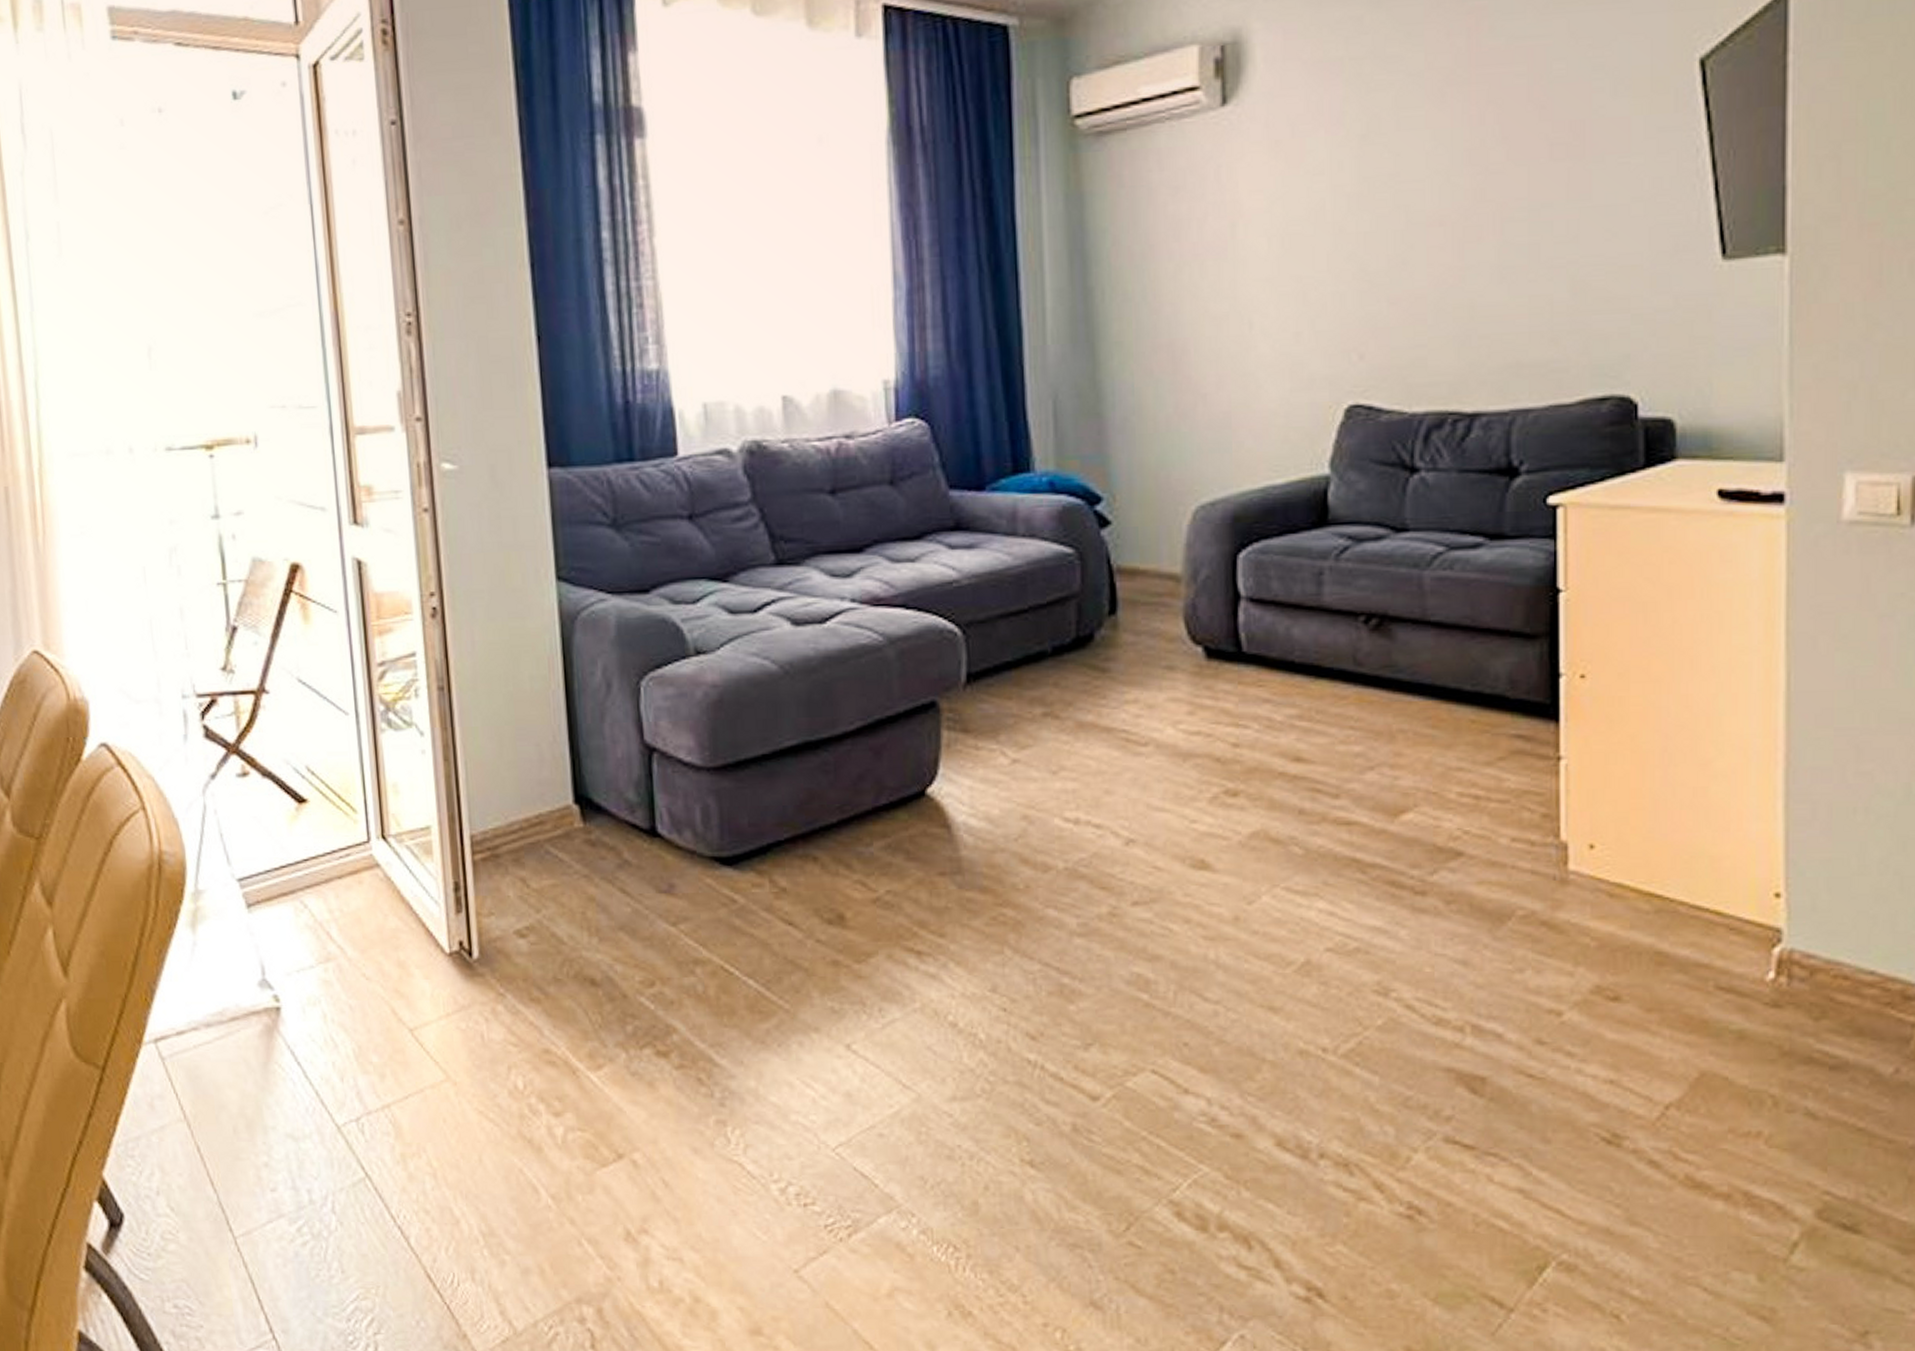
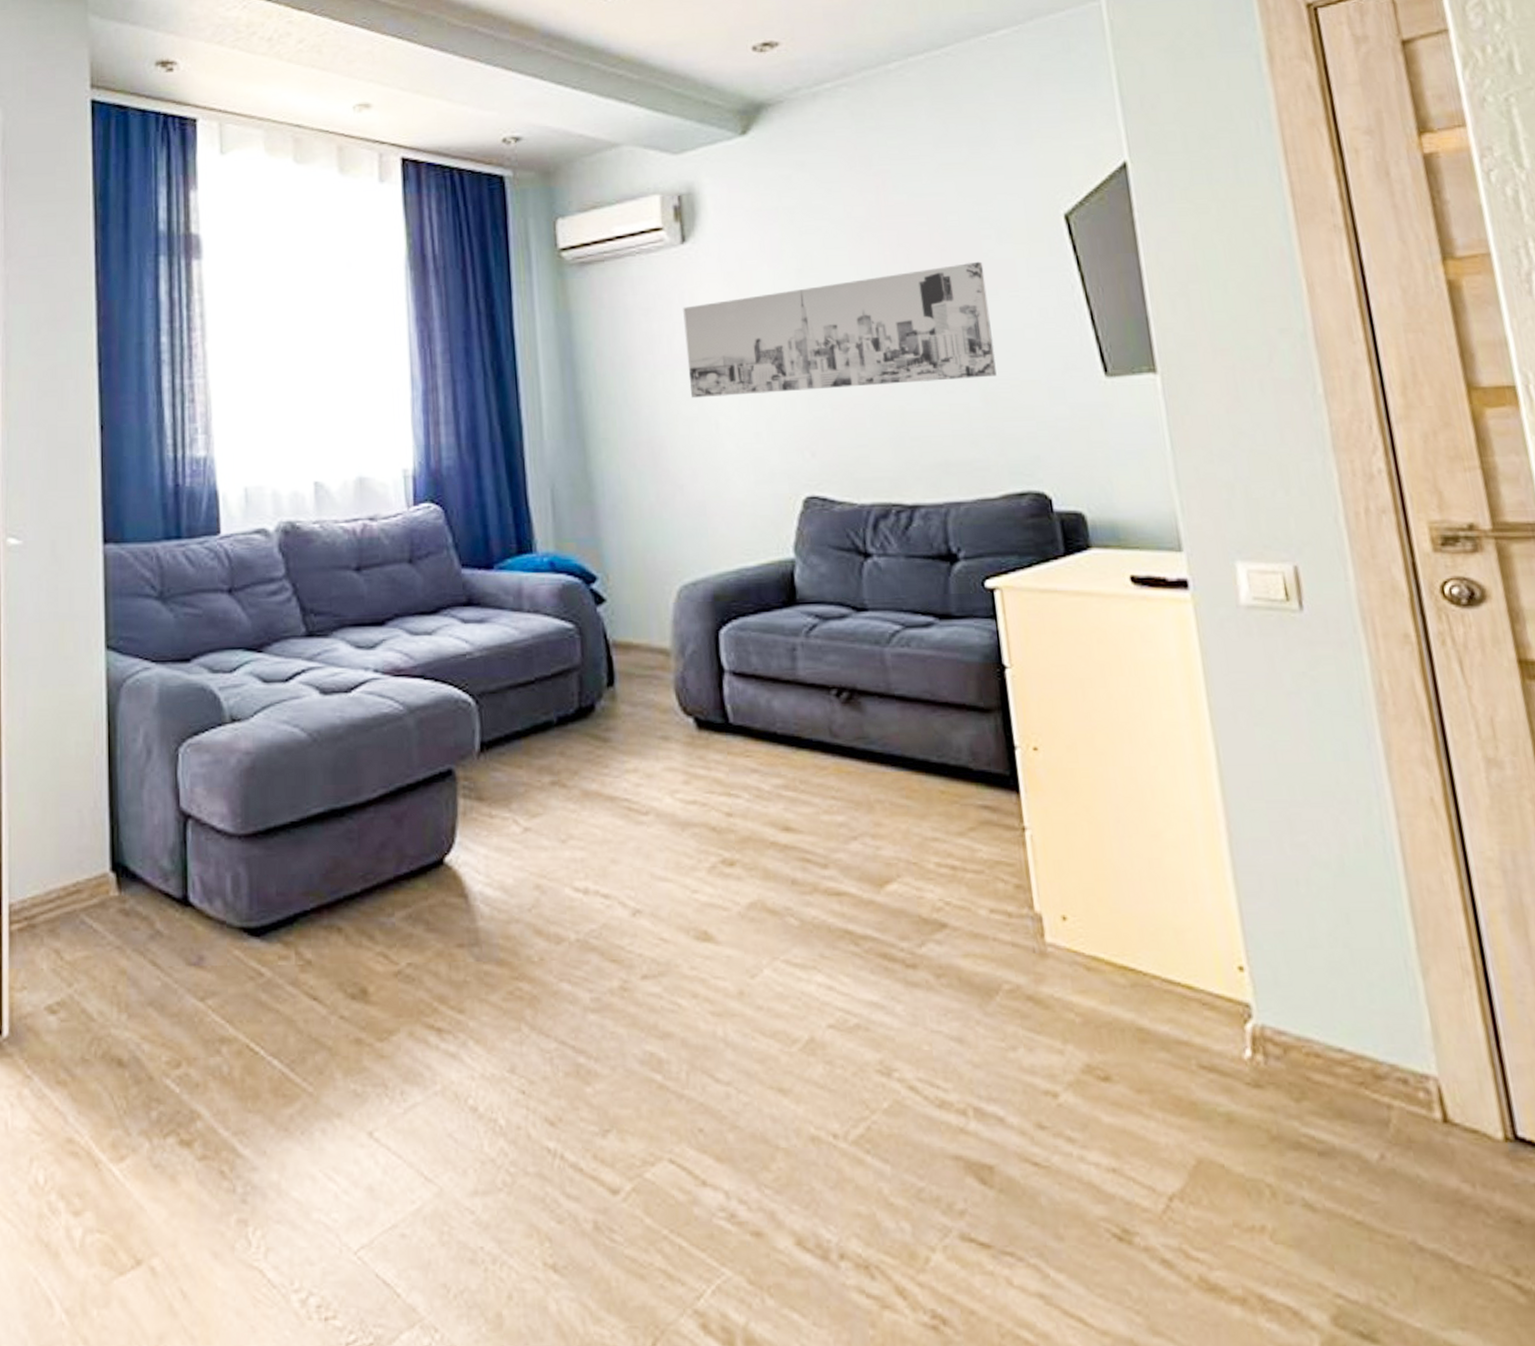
wall art: none [1218,120,1590,294] -> present [683,261,997,399]

